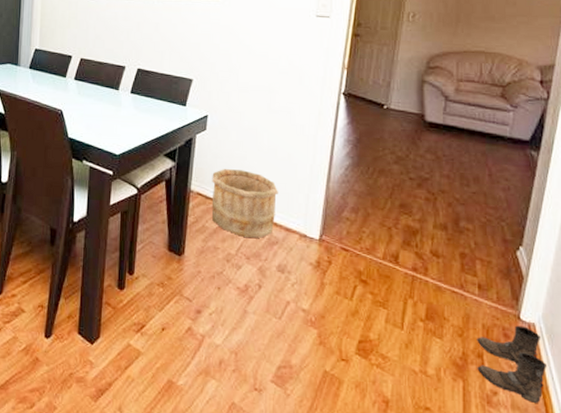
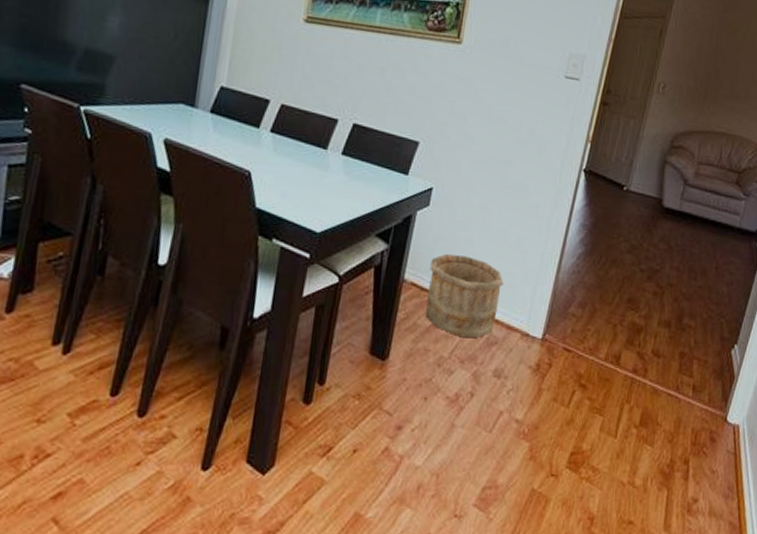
boots: present [477,325,546,403] -> none [682,428,744,508]

